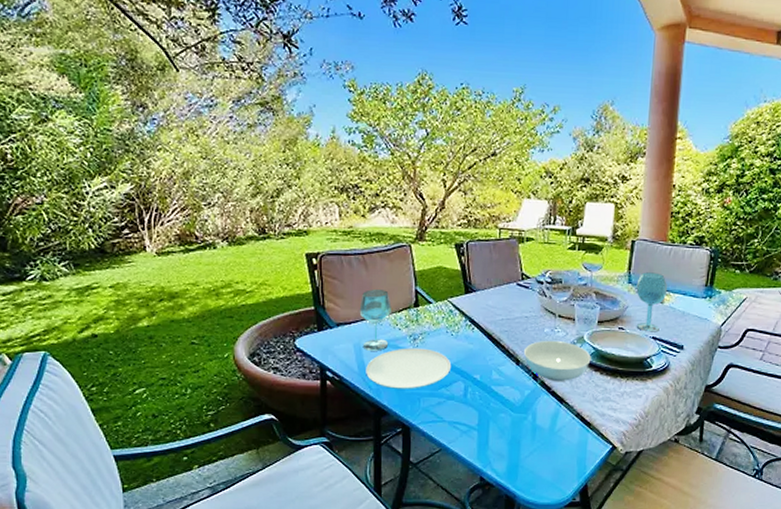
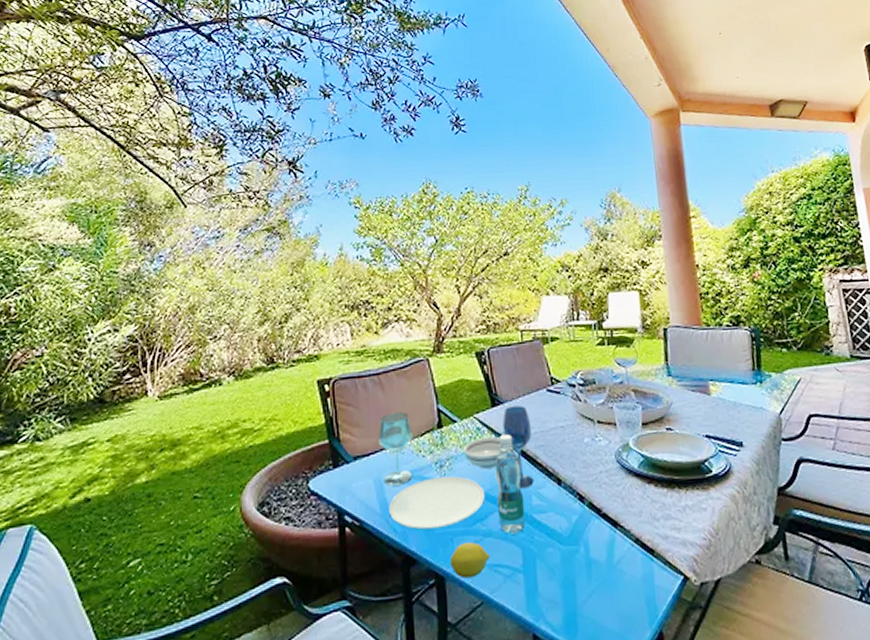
lemon: none [415,403,451,430] -> present [450,542,491,579]
bowl: none [436,318,470,345] -> present [464,436,501,469]
bottle: none [460,317,486,400] -> present [494,433,526,535]
wineglass: none [473,295,499,365] -> present [502,405,534,489]
bowl: present [523,340,591,382] -> none [564,451,642,502]
wine glass: present [636,272,668,332] -> none [677,361,713,430]

